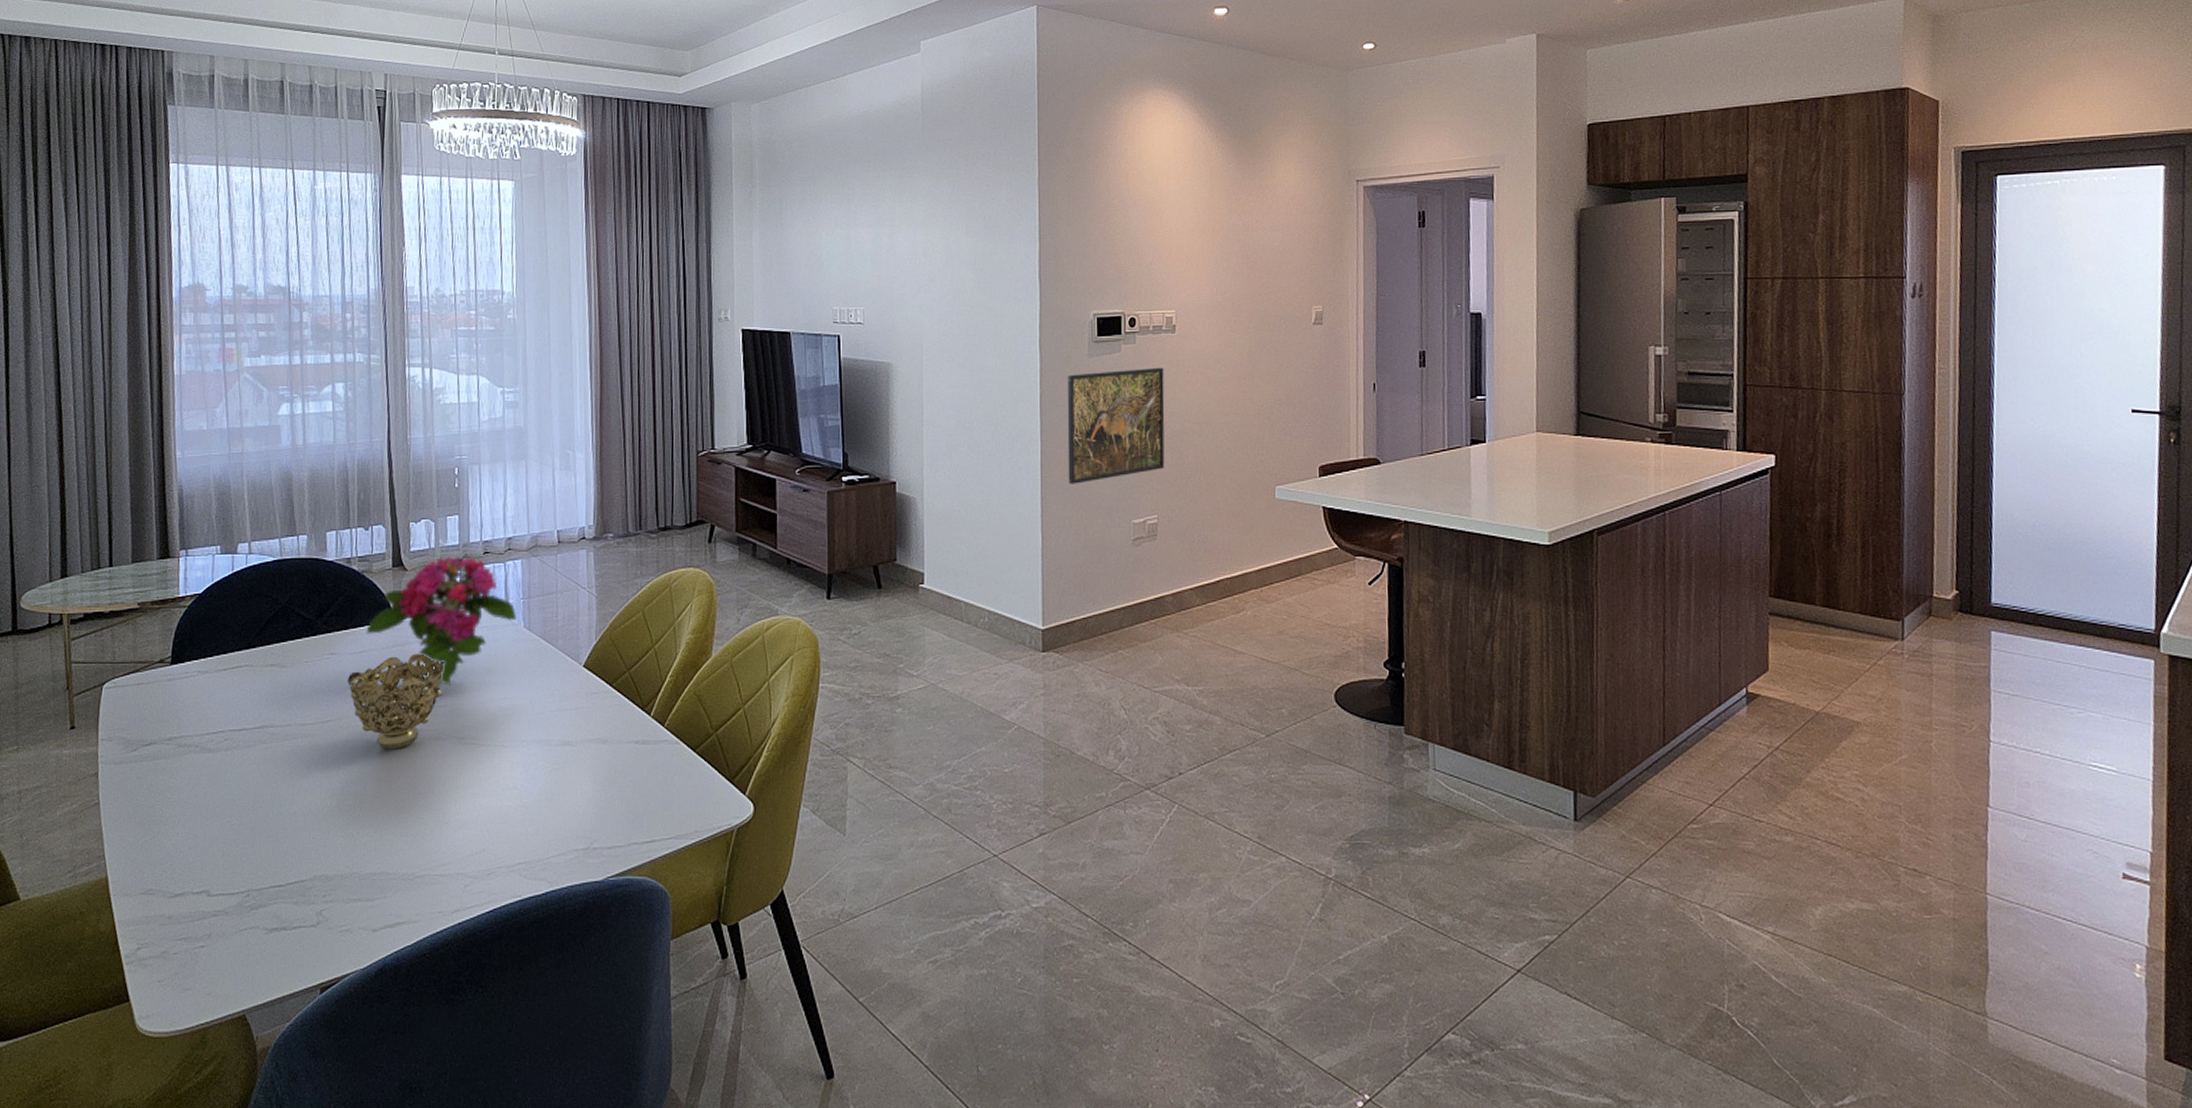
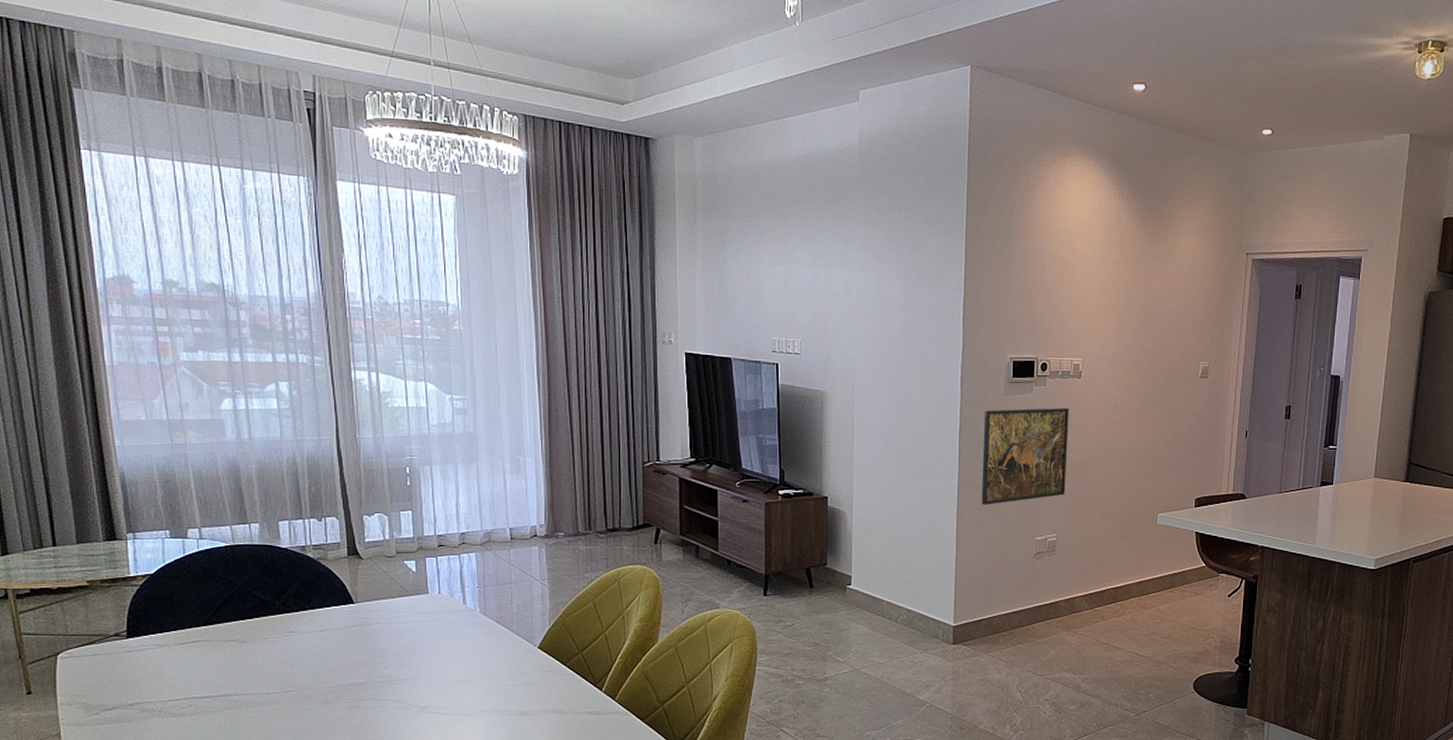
decorative bowl: present [347,653,445,750] -> none [308,633,404,717]
flower: present [366,555,518,686] -> none [324,547,474,662]

